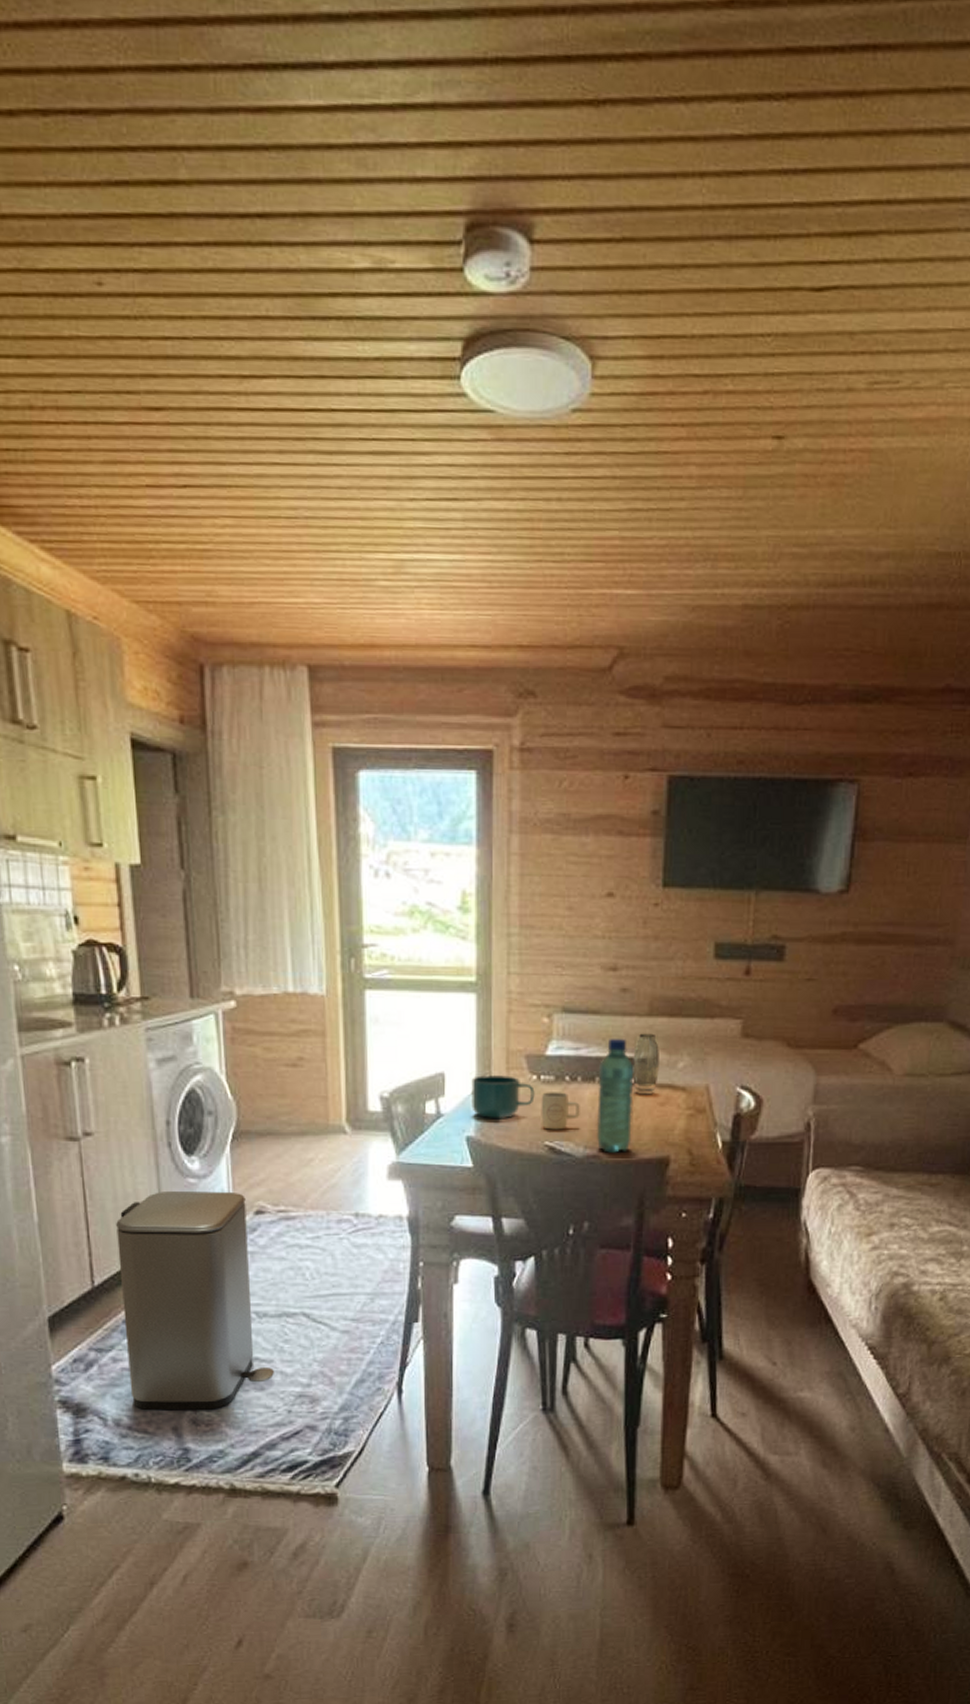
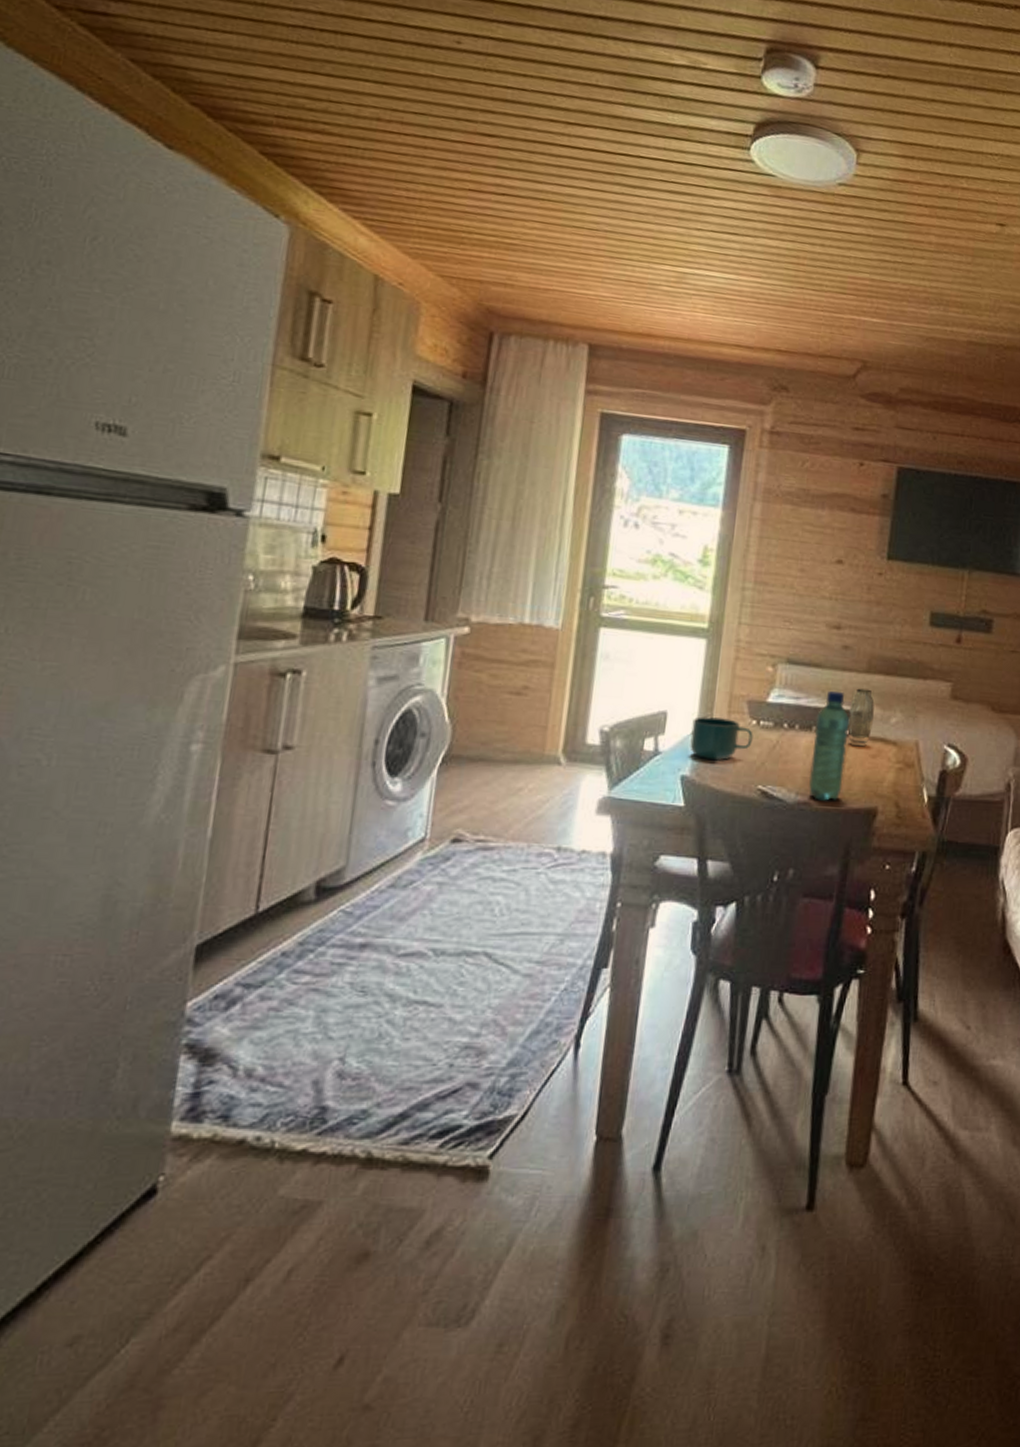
pedal bin: present [116,1190,274,1411] -> none [272,812,444,1061]
mug: present [541,1092,580,1130] -> none [756,737,796,775]

